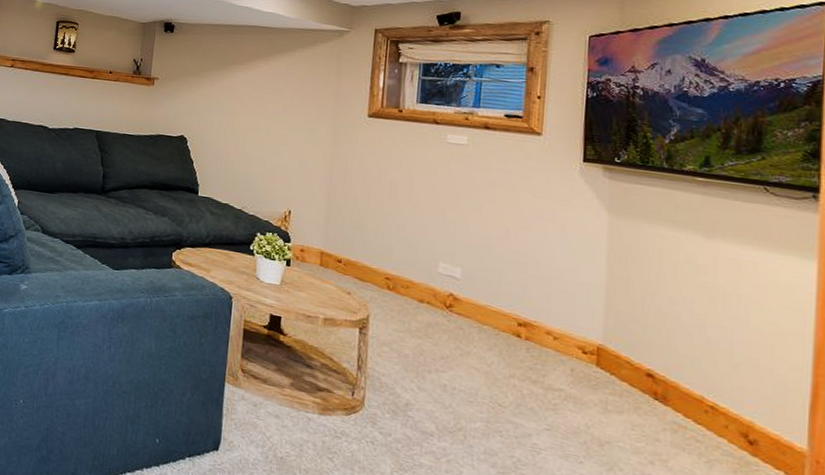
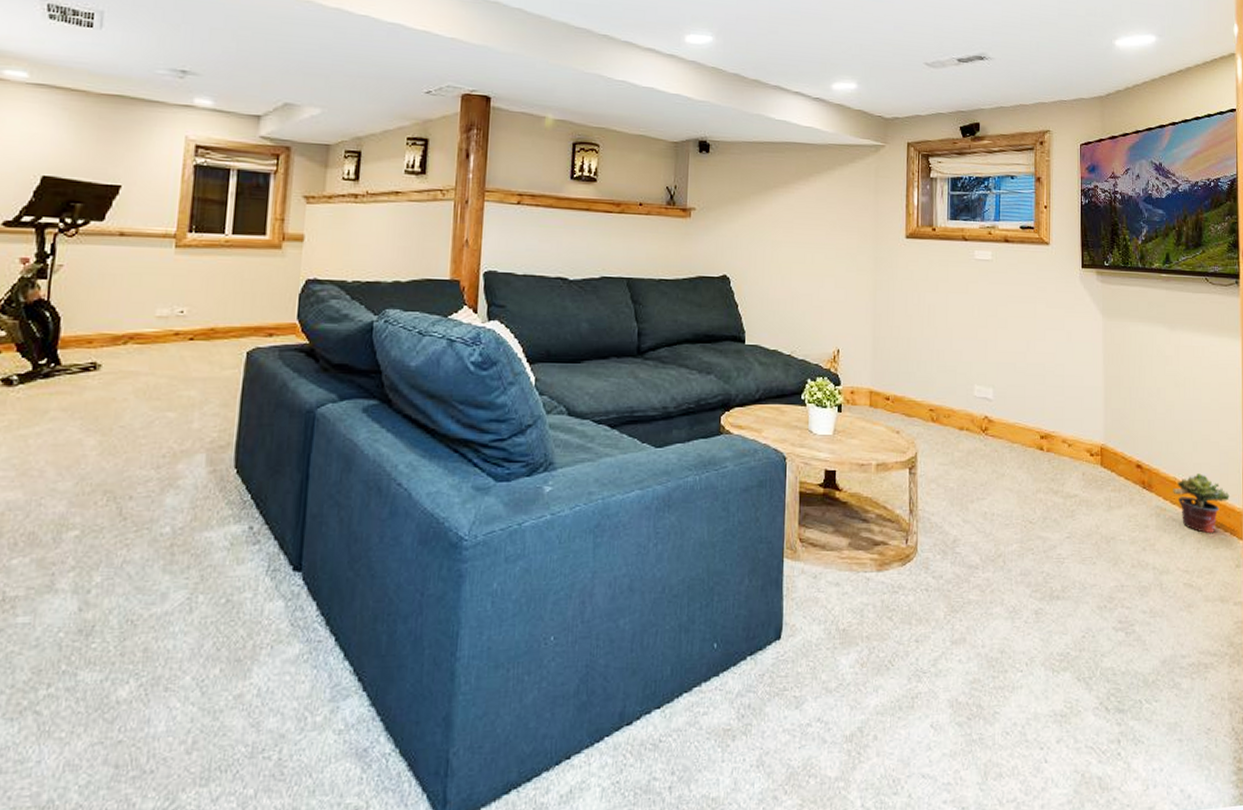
potted plant: none [698,398,786,467] -> present [1173,473,1230,533]

